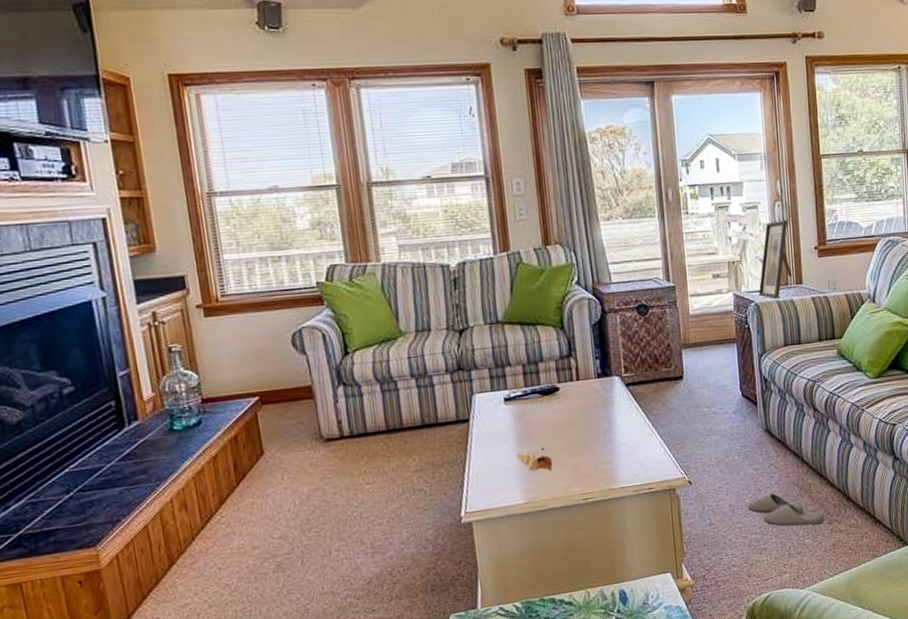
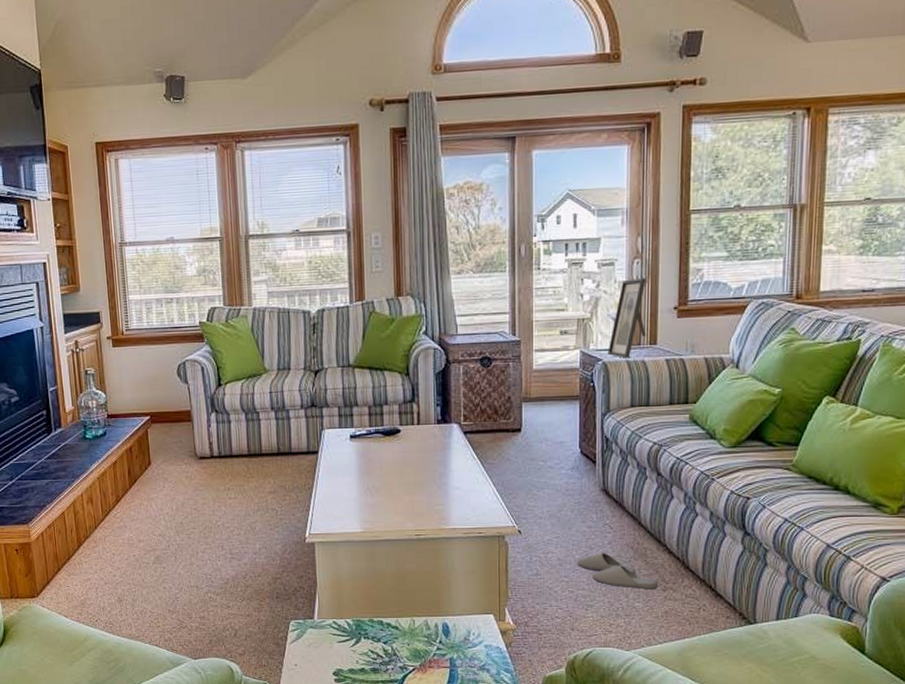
seashell: present [517,448,553,472] -> none [358,484,390,505]

